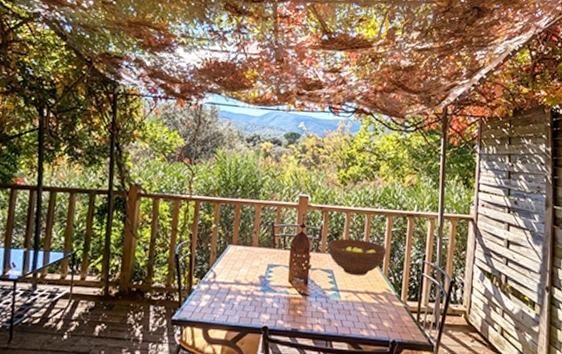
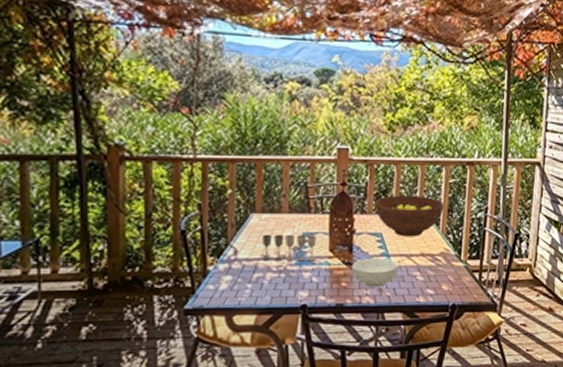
wine glass: none [236,263,279,290] -> present [262,234,317,262]
cereal bowl: none [306,290,346,318] -> present [351,257,399,287]

